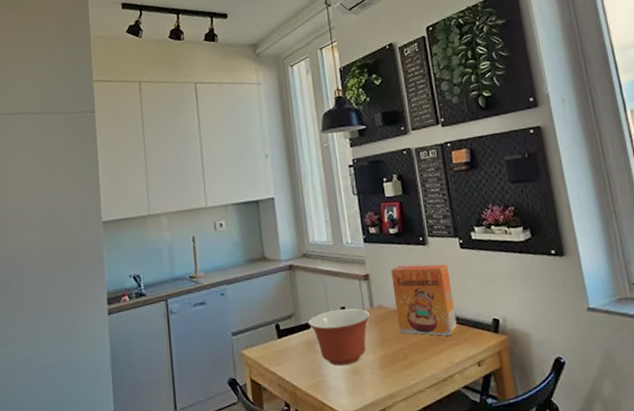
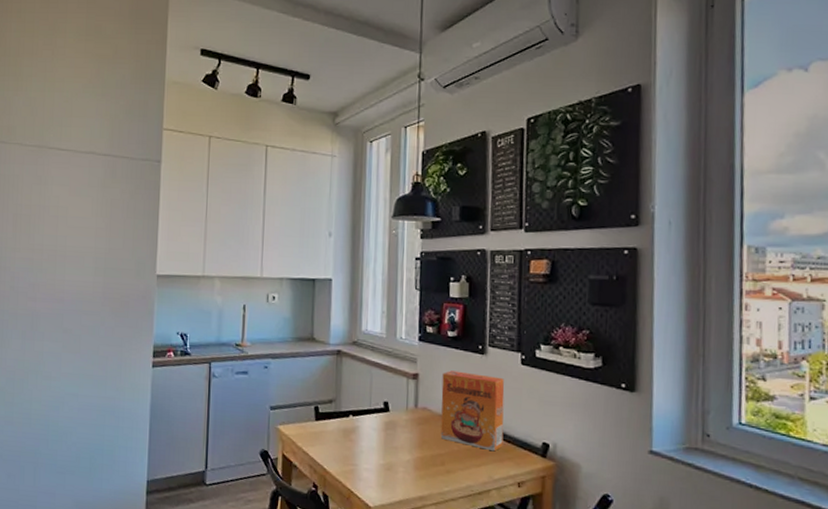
mixing bowl: present [308,308,371,366] -> none [347,403,414,460]

